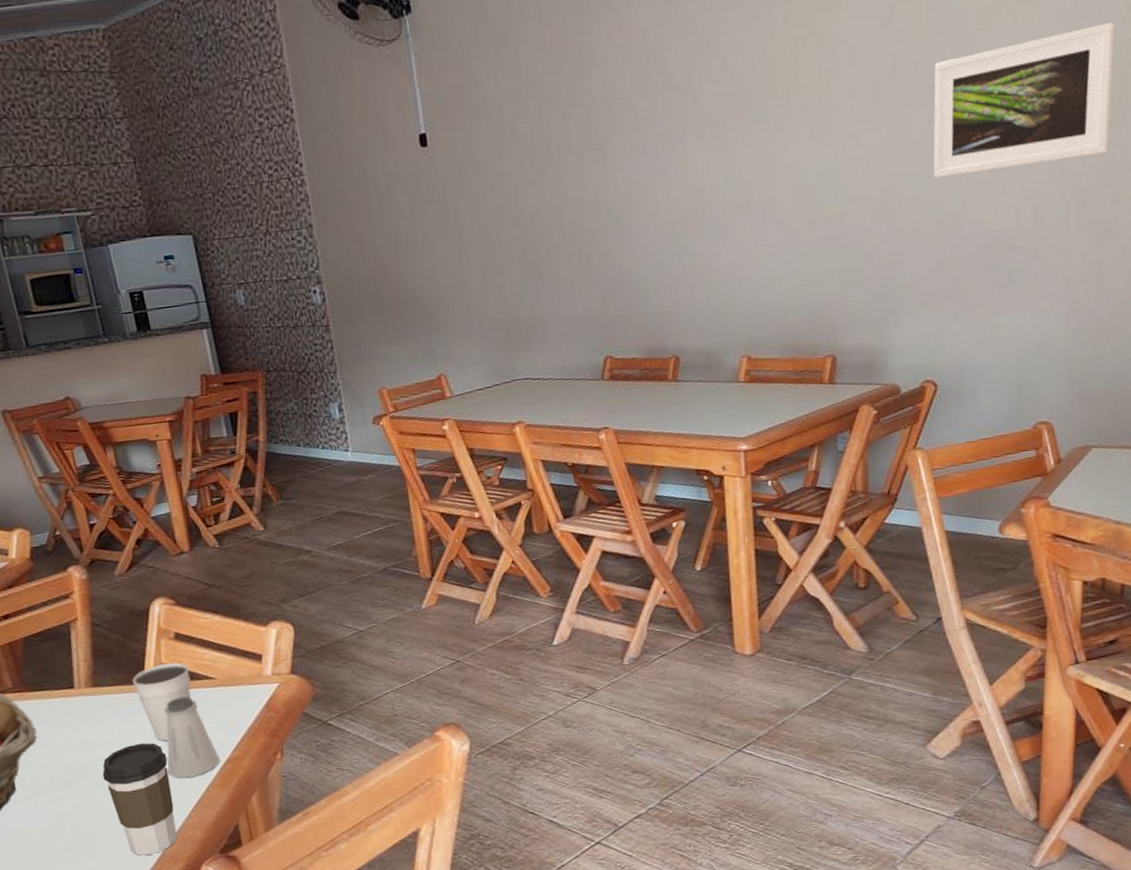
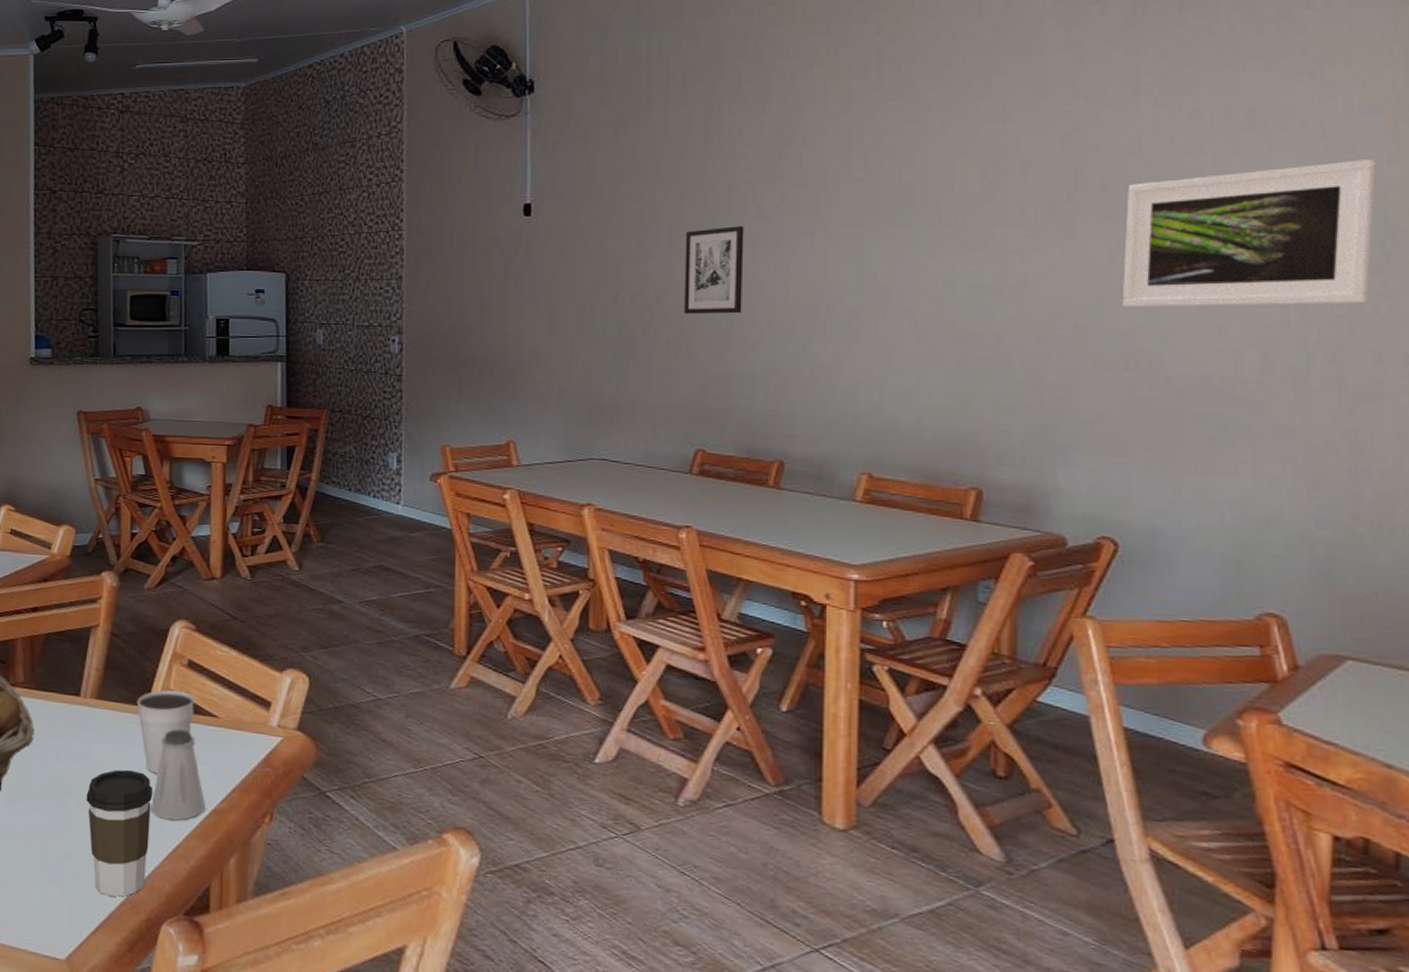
wall art: none [572,136,631,230] -> present [684,226,744,315]

